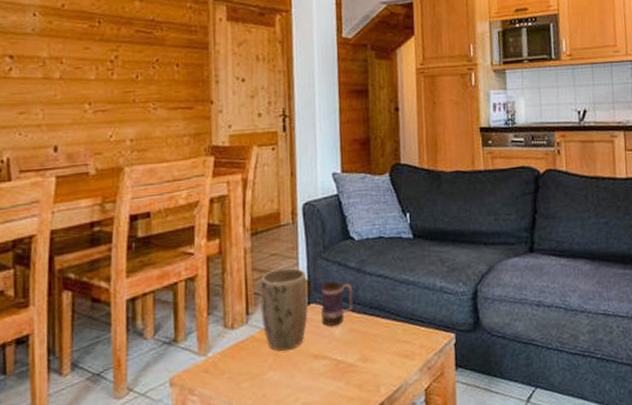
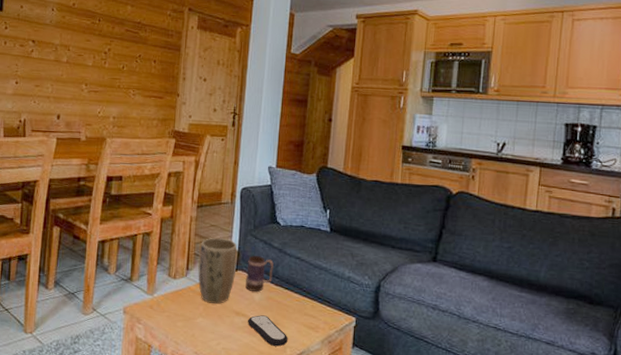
remote control: none [330,352,381,388] -> present [248,315,288,347]

